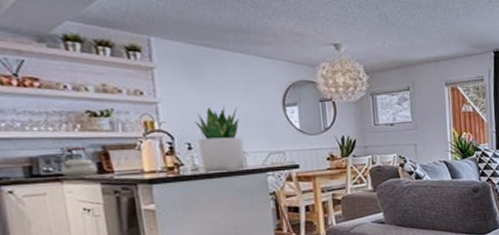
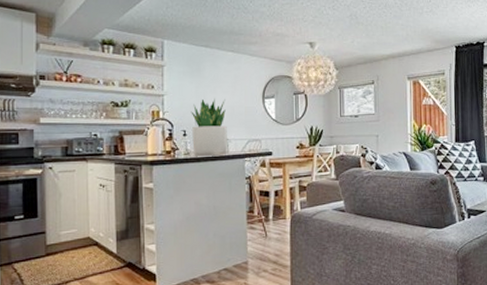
kettle: present [59,147,97,179] -> none [87,132,113,159]

